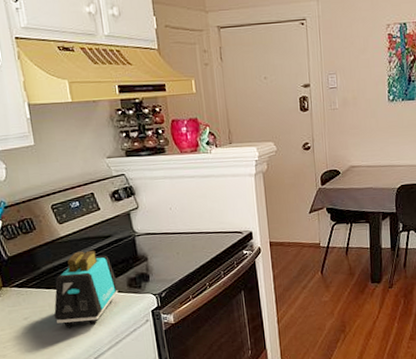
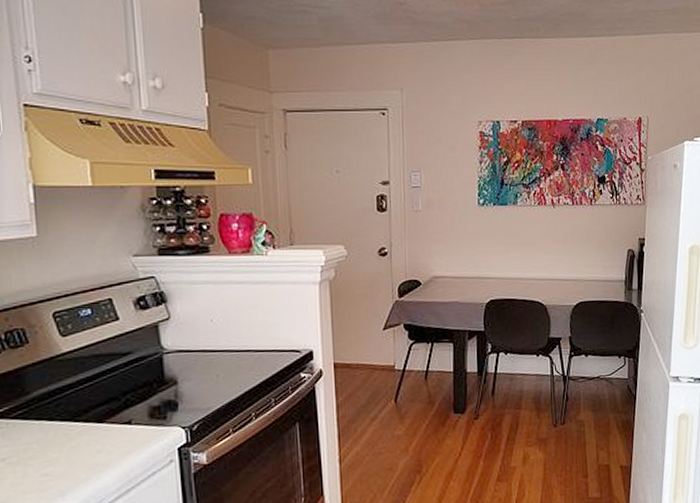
toaster: present [53,250,120,327] -> none [43,370,137,471]

